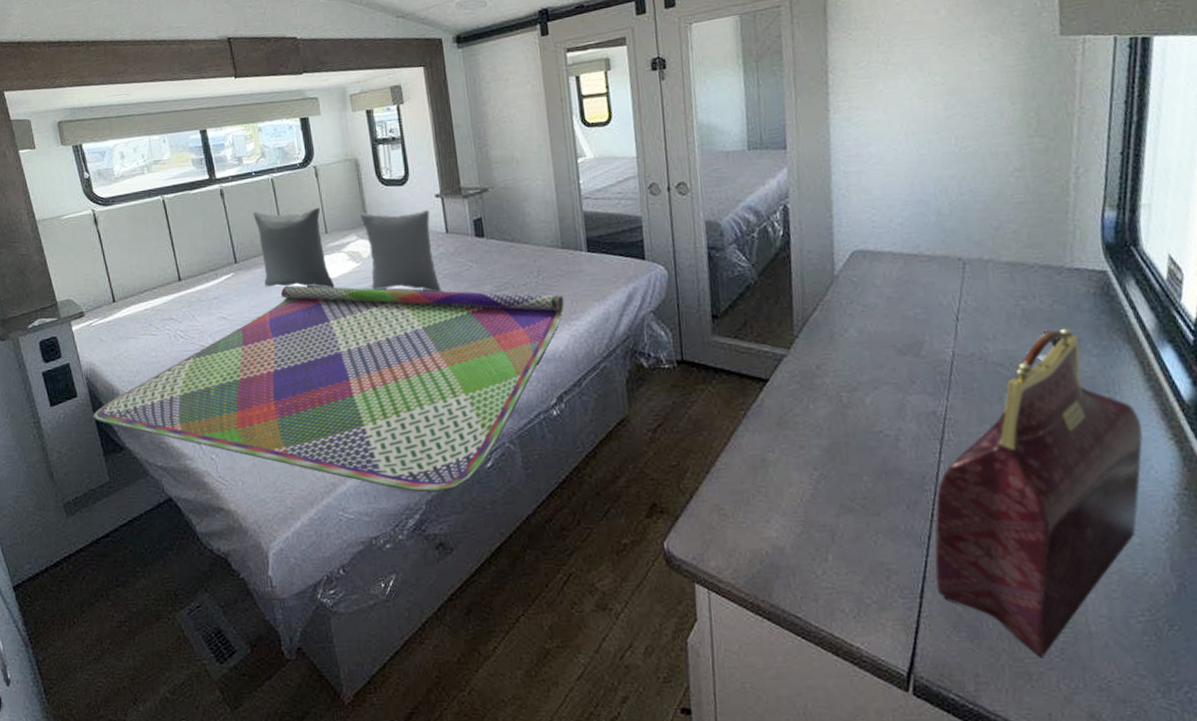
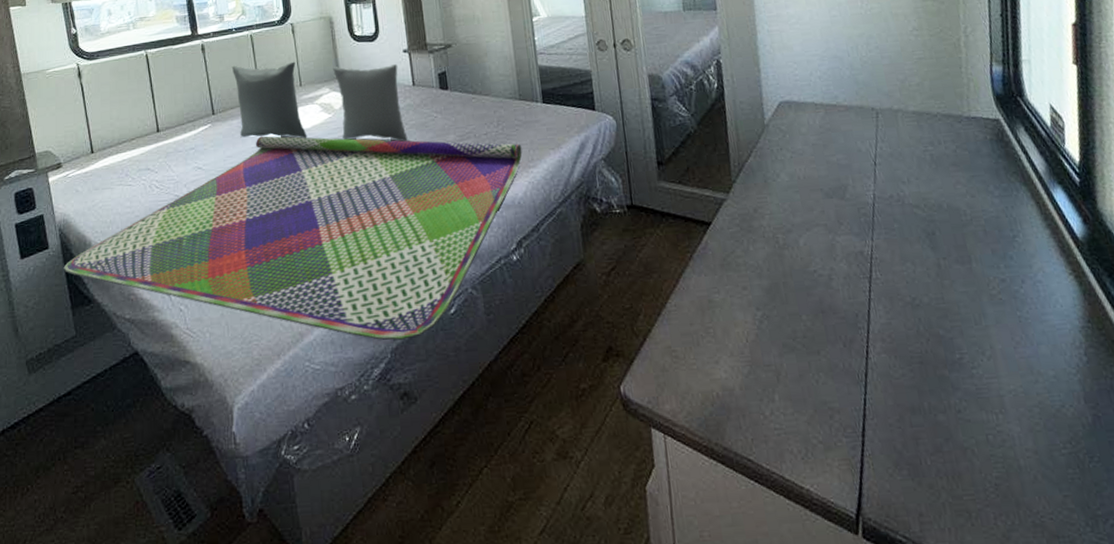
handbag: present [934,328,1143,657] -> none [869,171,1050,494]

